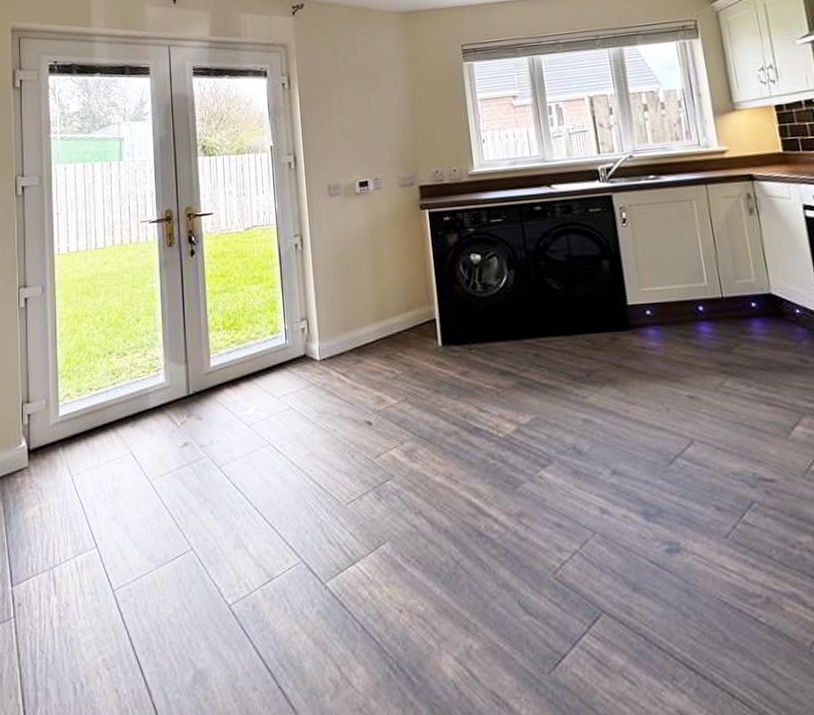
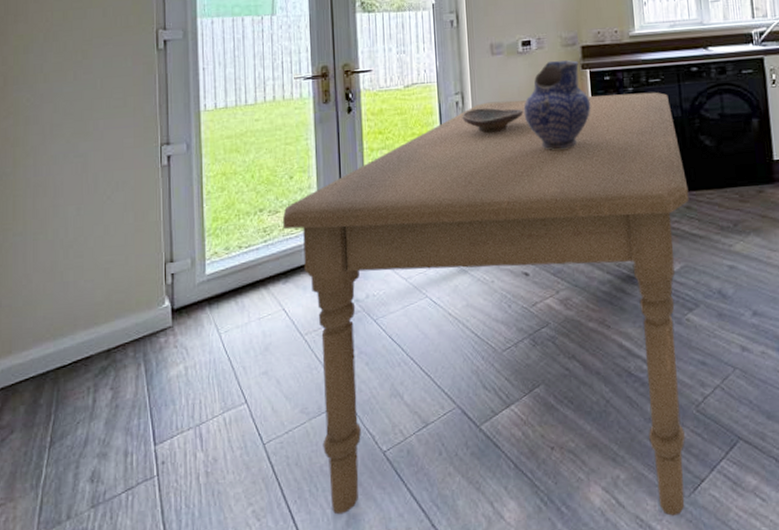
dining table: none [131,232,545,694] -> present [283,92,689,516]
decorative bowl: none [301,250,363,276] -> present [462,108,524,133]
pottery: none [362,200,431,294] -> present [523,60,591,150]

